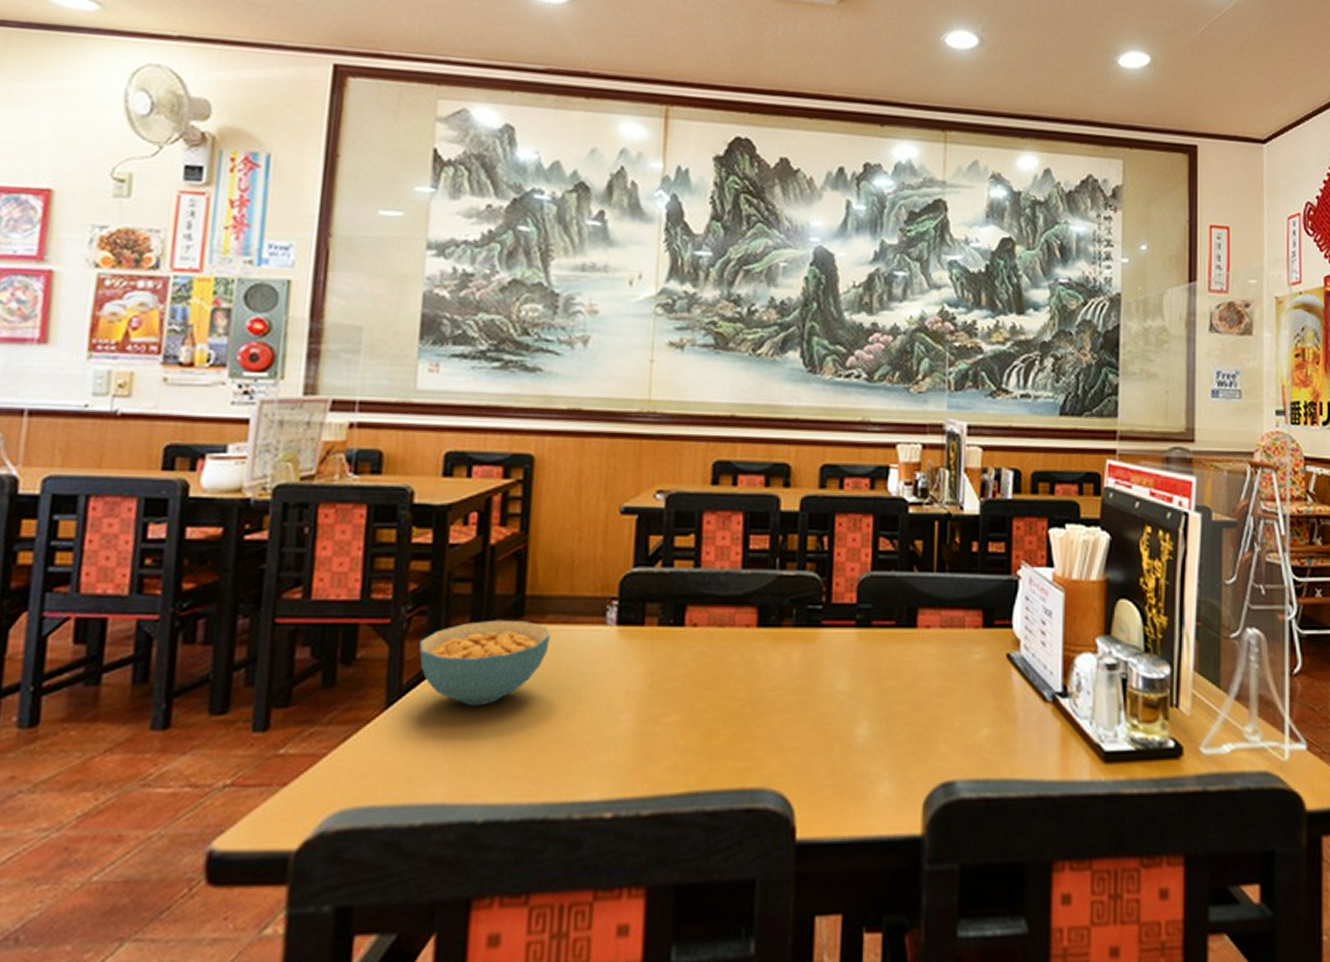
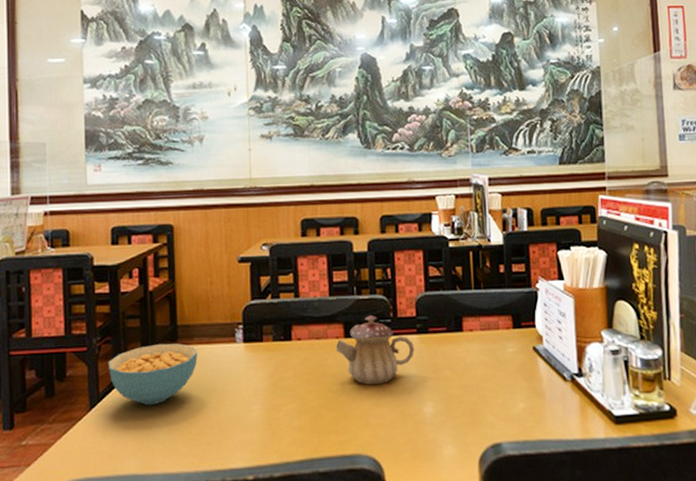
teapot: none [743,597,851,694] -> present [335,315,415,385]

